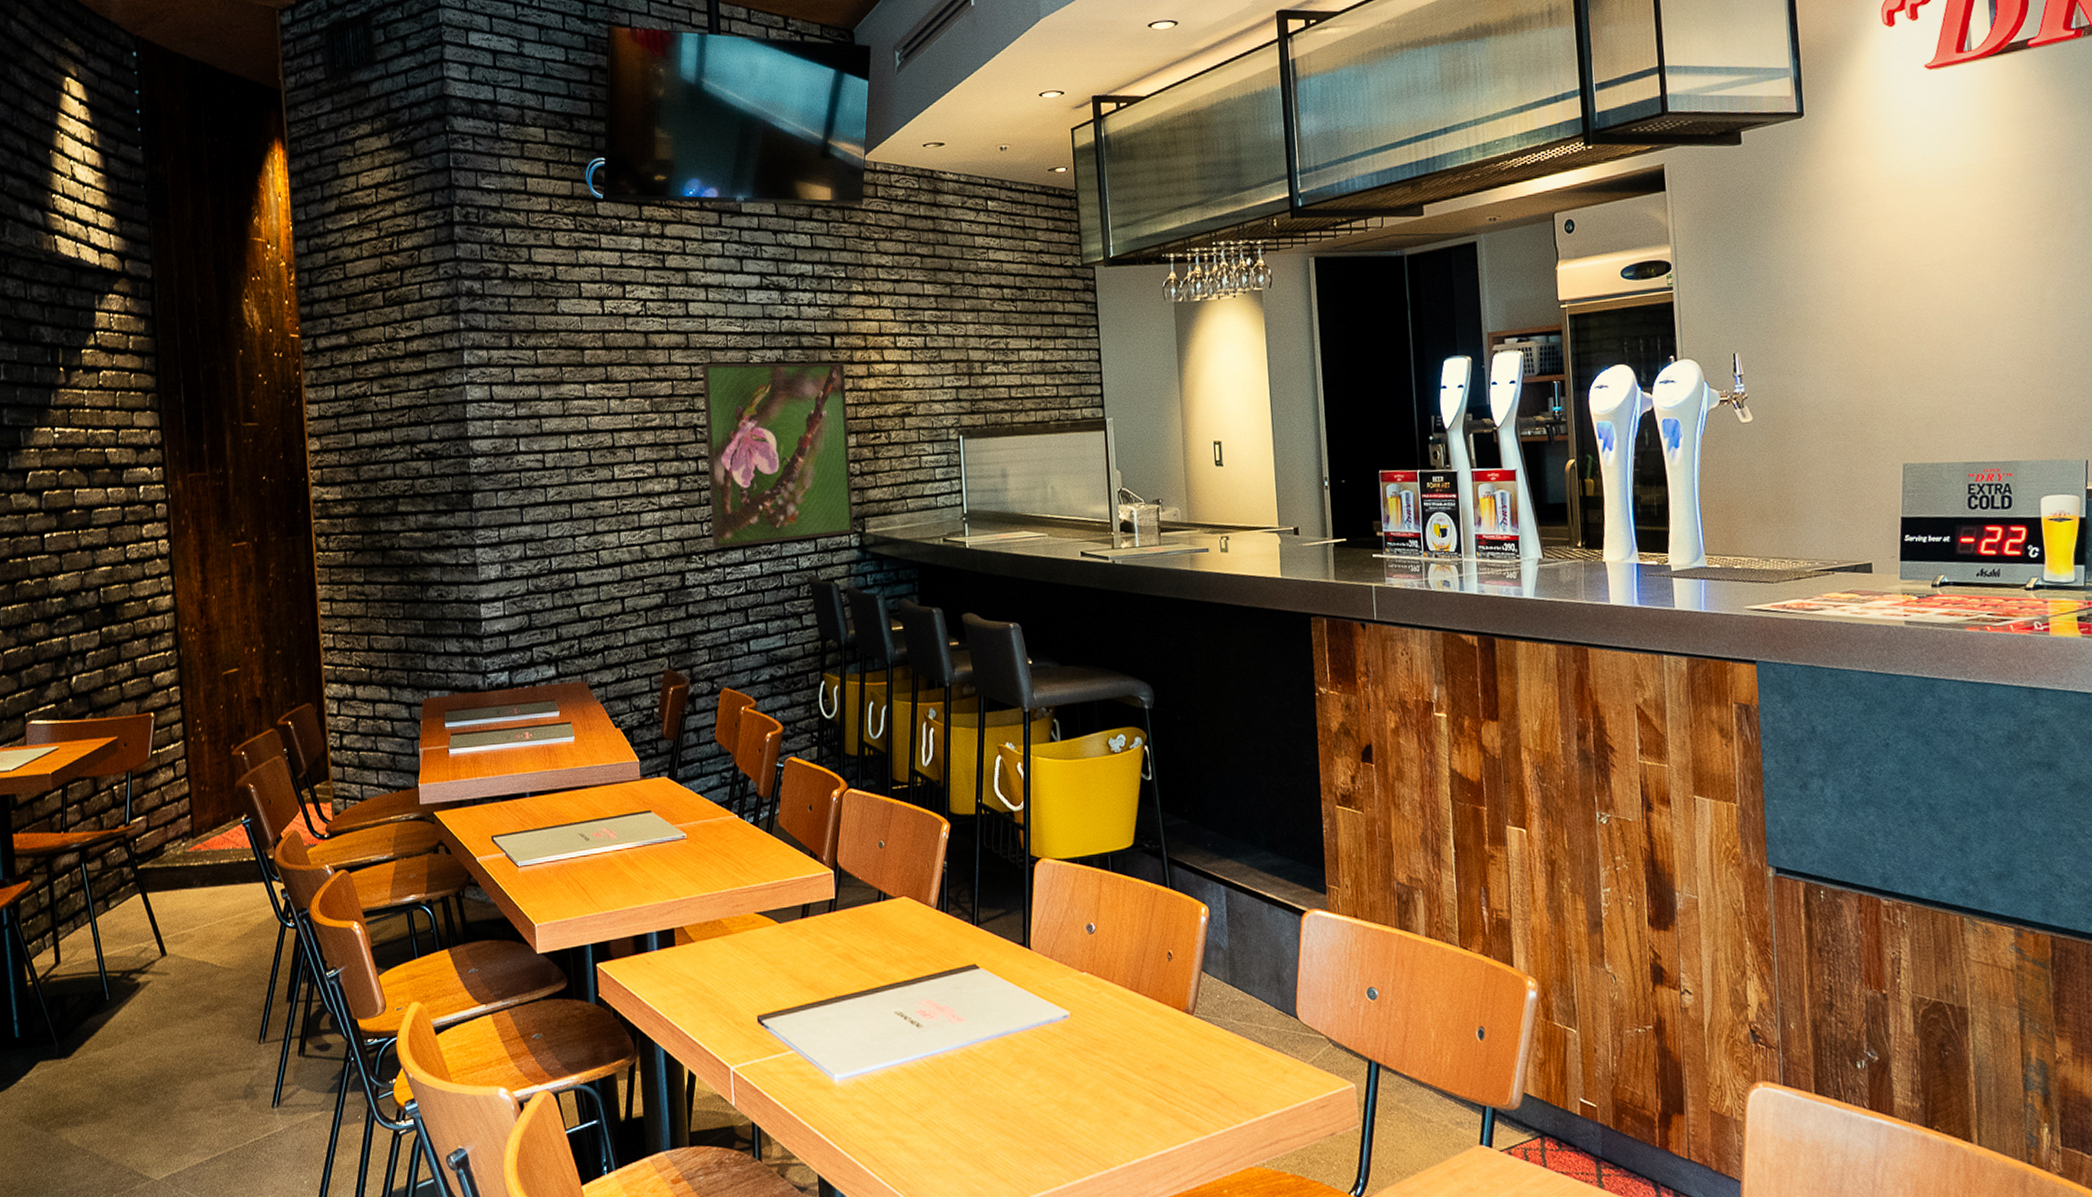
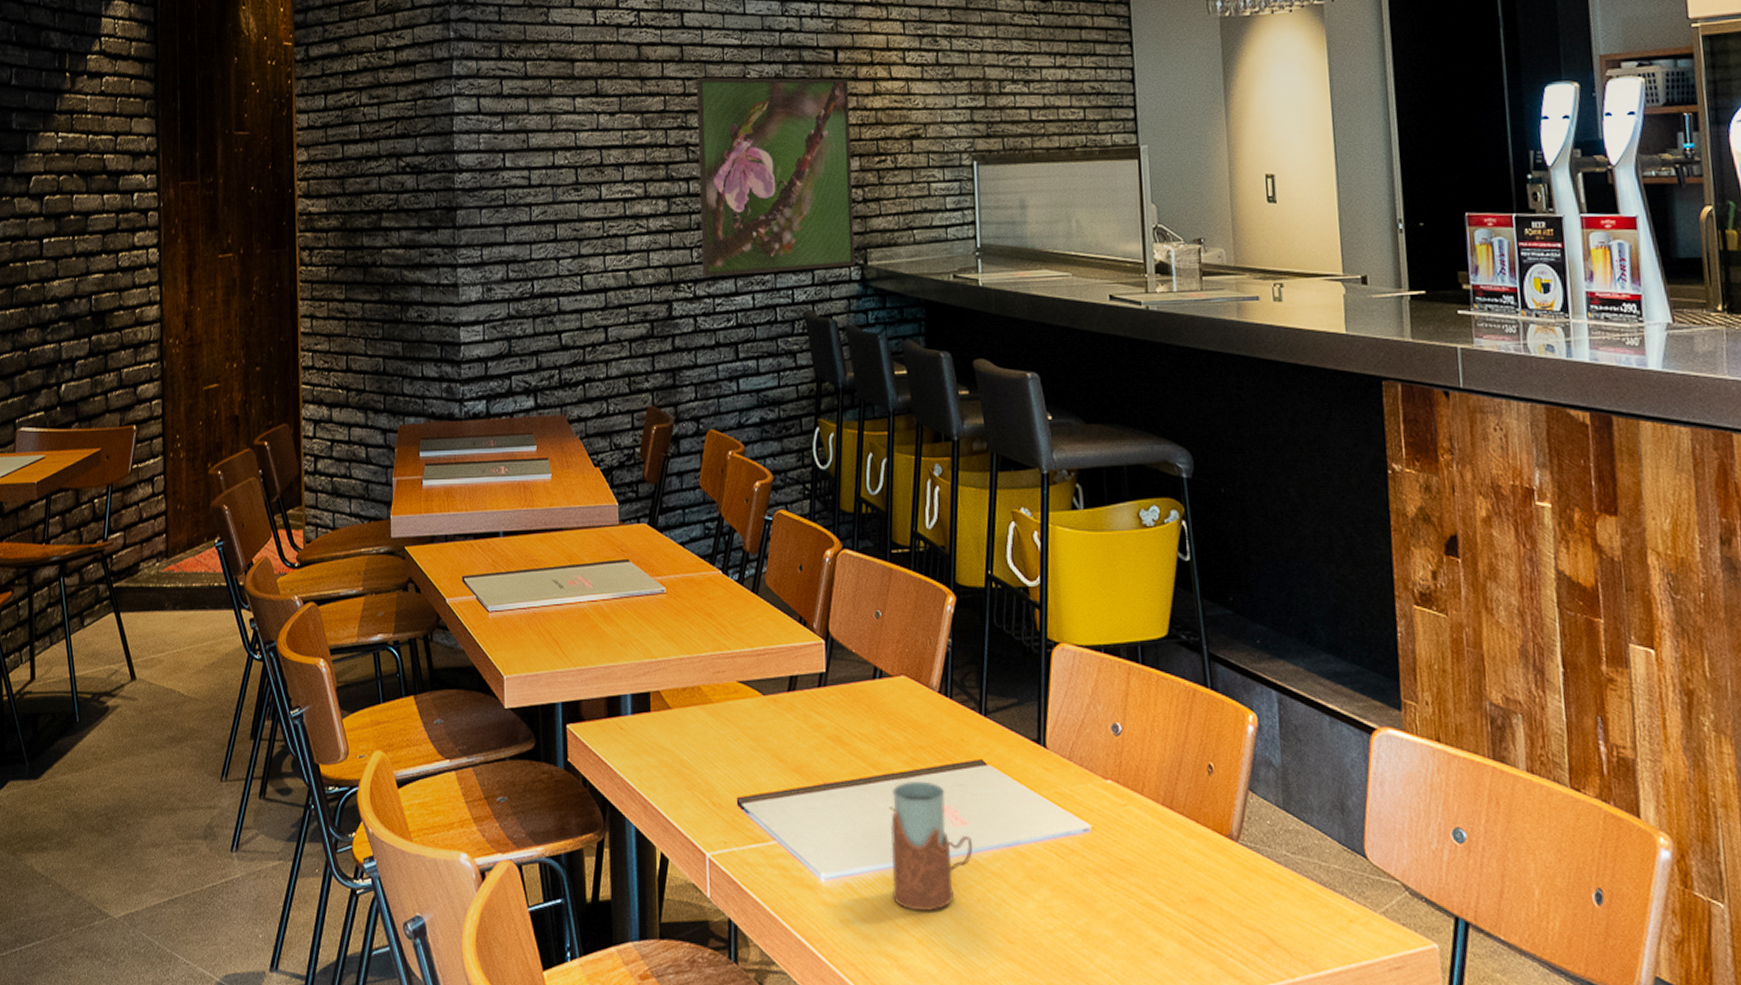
drinking glass: none [896,986,969,1100] -> present [891,781,974,912]

